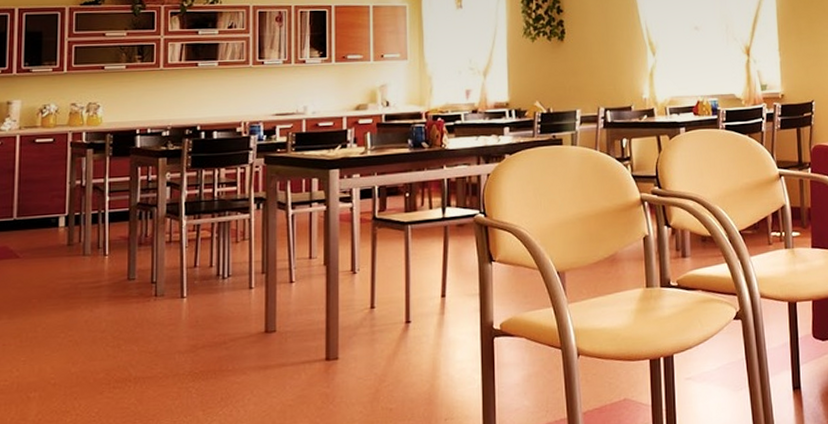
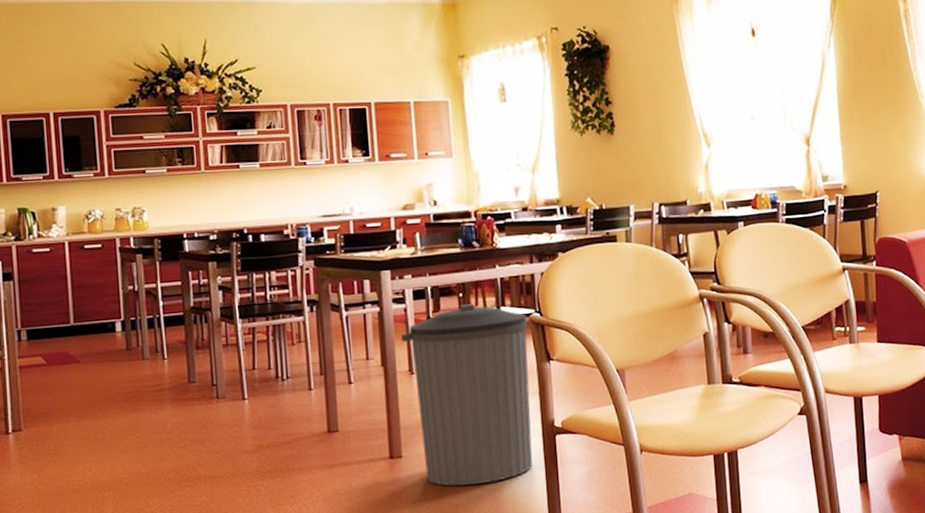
trash can: none [345,204,474,390] -> present [400,304,533,486]

